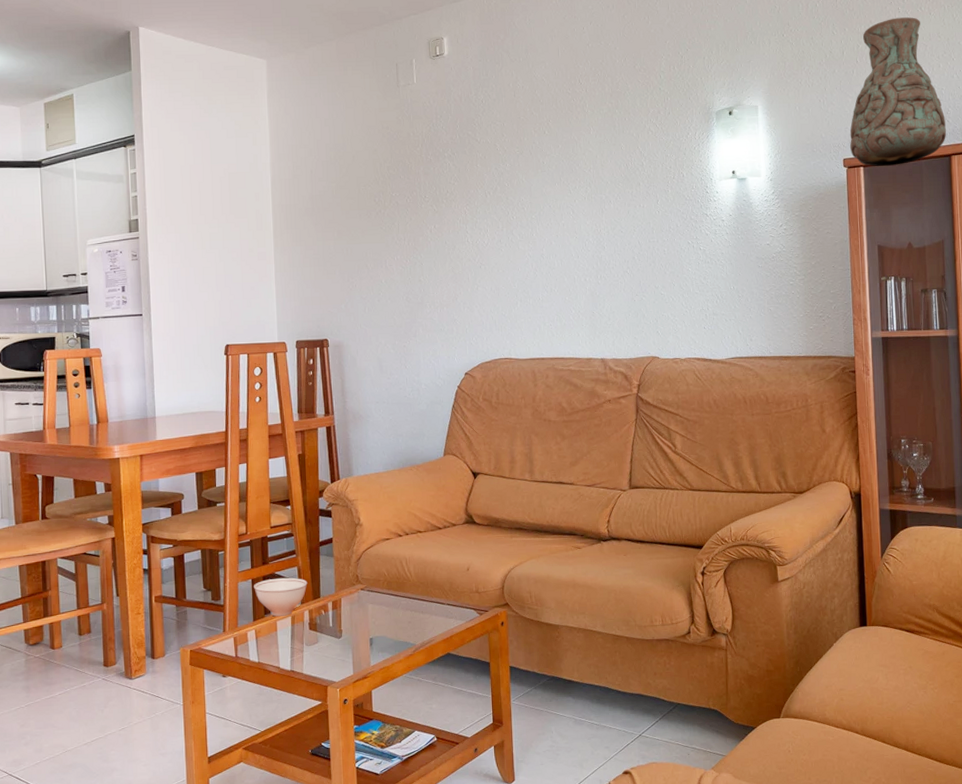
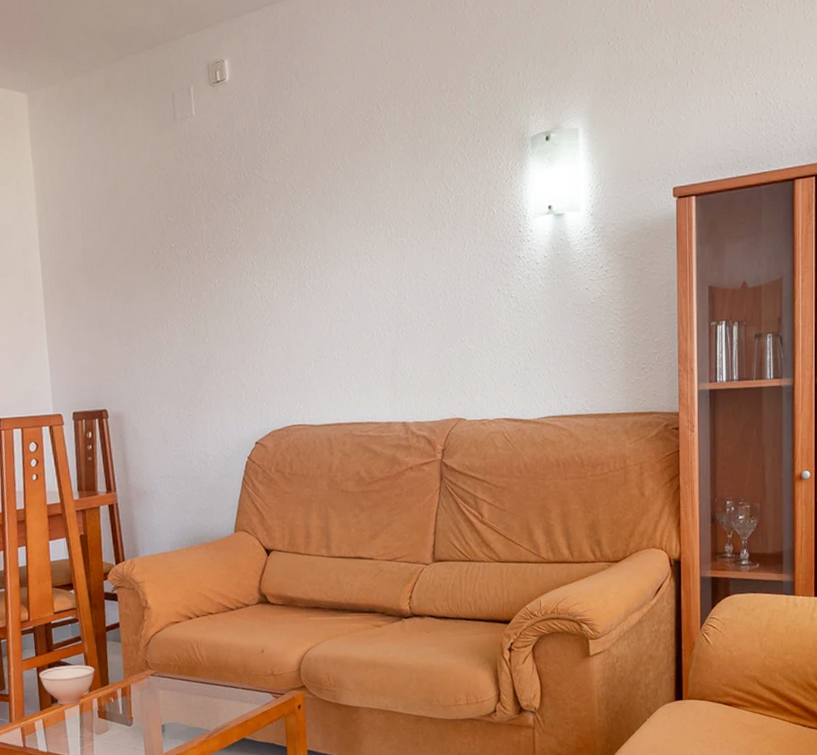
decorative vase: present [850,17,947,167] -> none [681,16,791,196]

